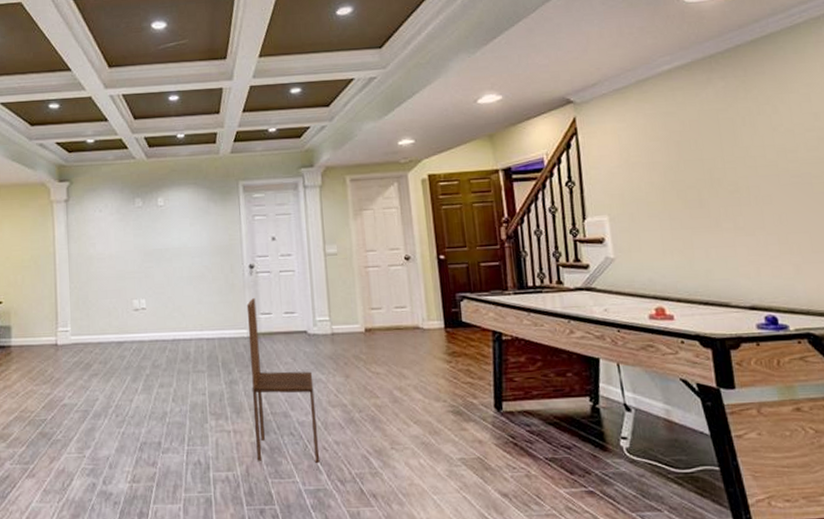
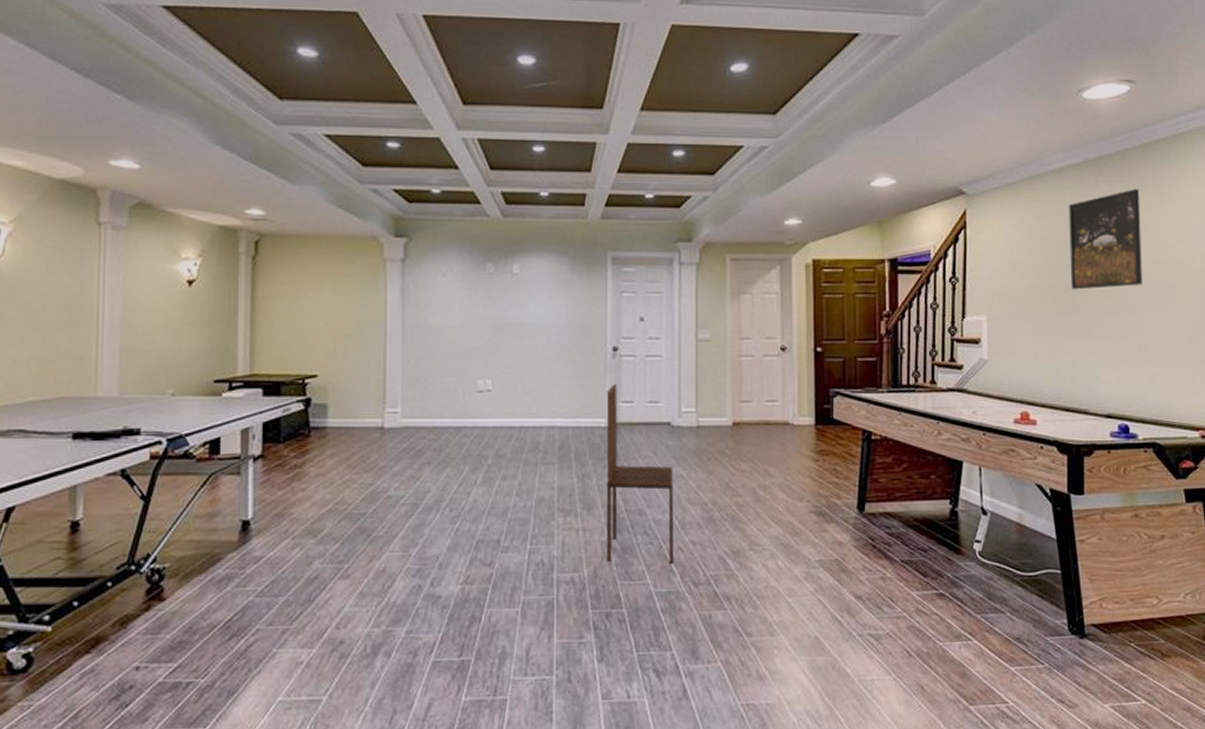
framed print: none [682,82,773,185] -> present [1069,189,1142,290]

